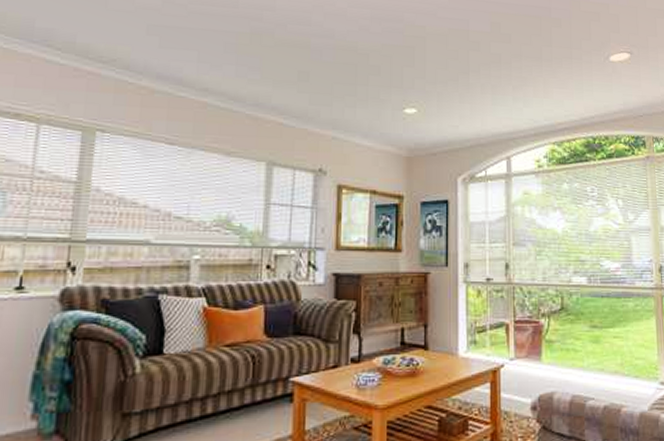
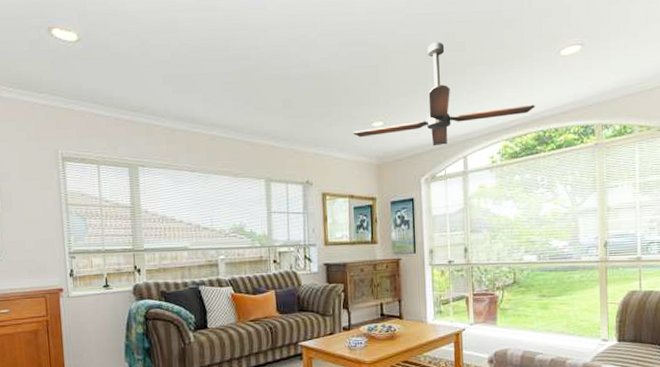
ceiling fan: none [381,30,584,143] -> present [353,42,535,147]

